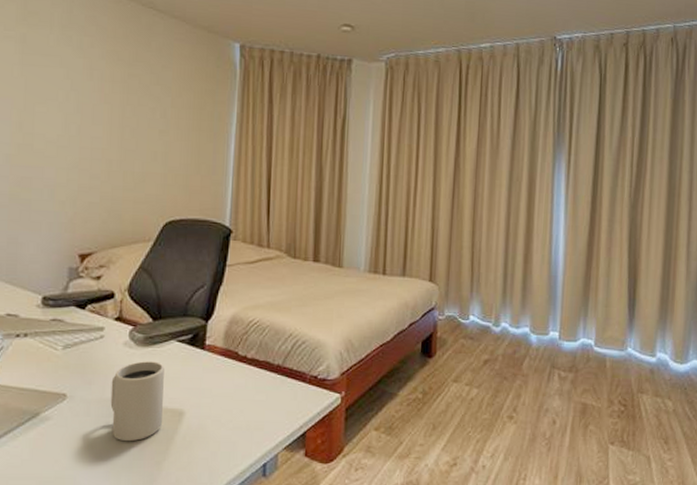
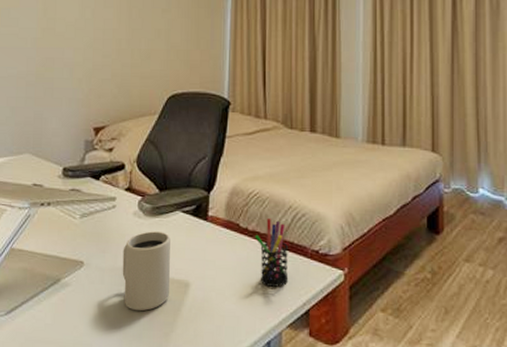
pen holder: none [254,346,287,412] -> present [255,218,289,287]

